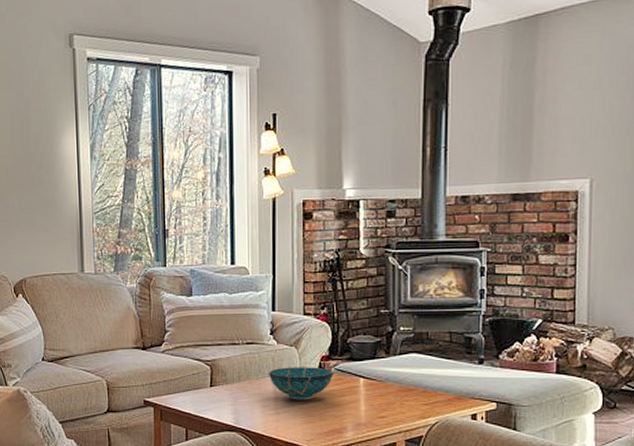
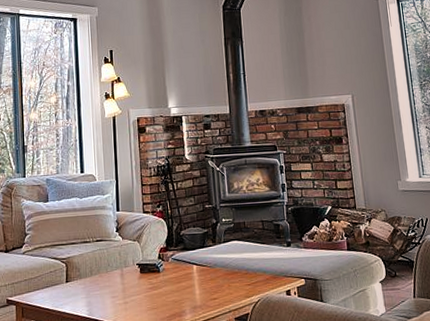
decorative bowl: present [269,367,333,400] -> none [116,258,171,289]

